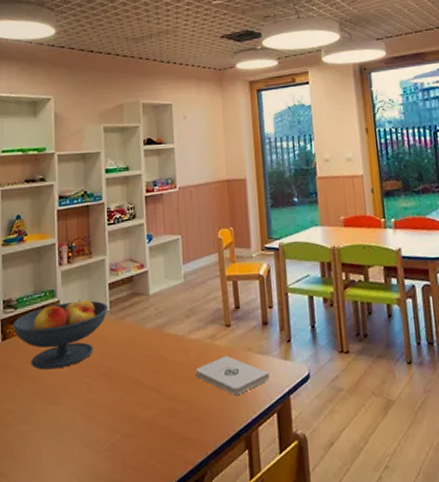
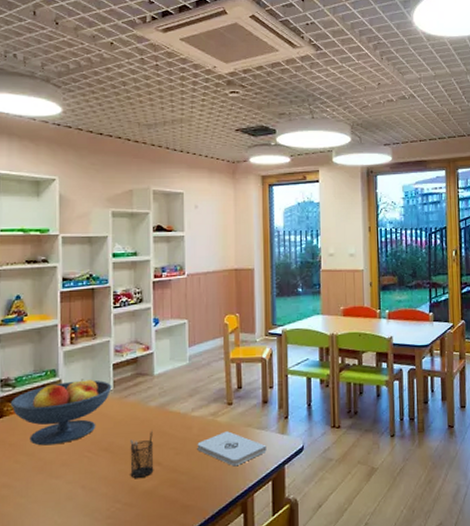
pencil holder: none [128,353,153,406] -> present [130,429,154,478]

